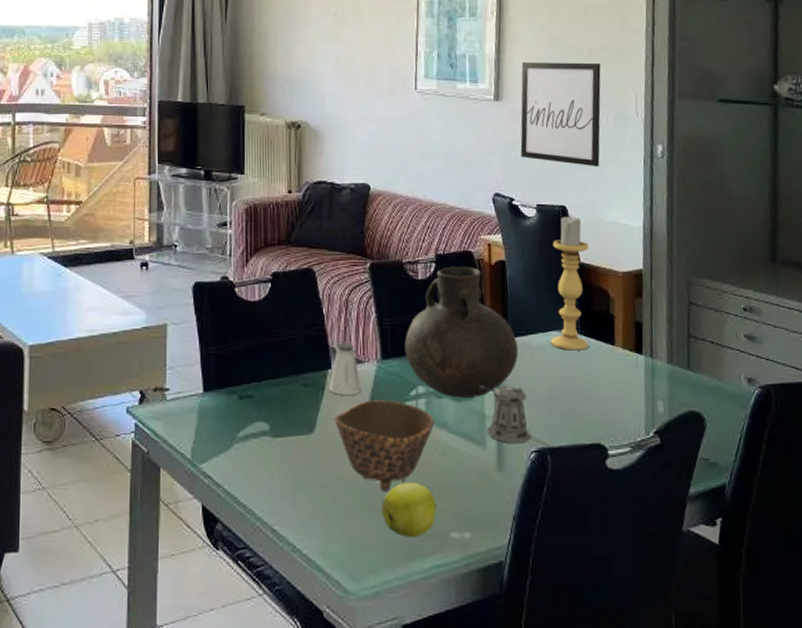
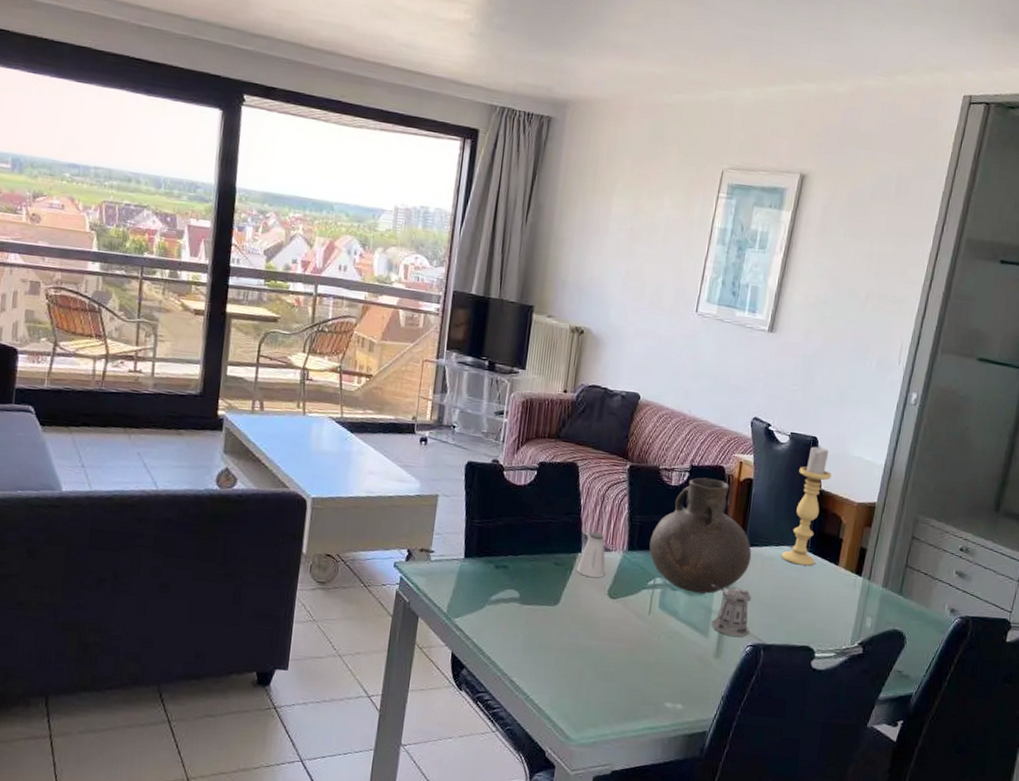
bowl: present [334,400,435,491] -> none [577,583,667,662]
apple: present [381,481,438,537] -> none [607,656,658,702]
wall art: present [520,62,601,167] -> none [784,299,874,406]

